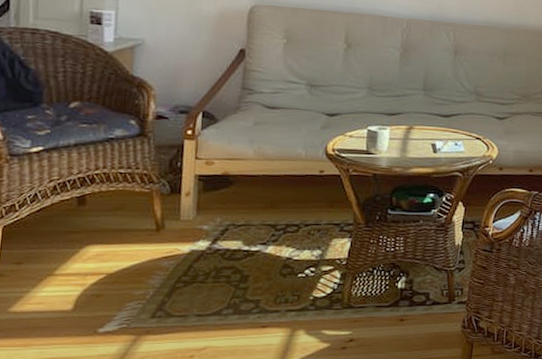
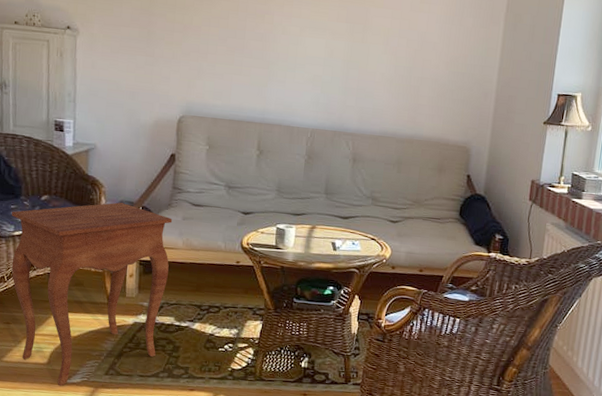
side table: none [25,107,241,338] -> present [11,202,173,387]

